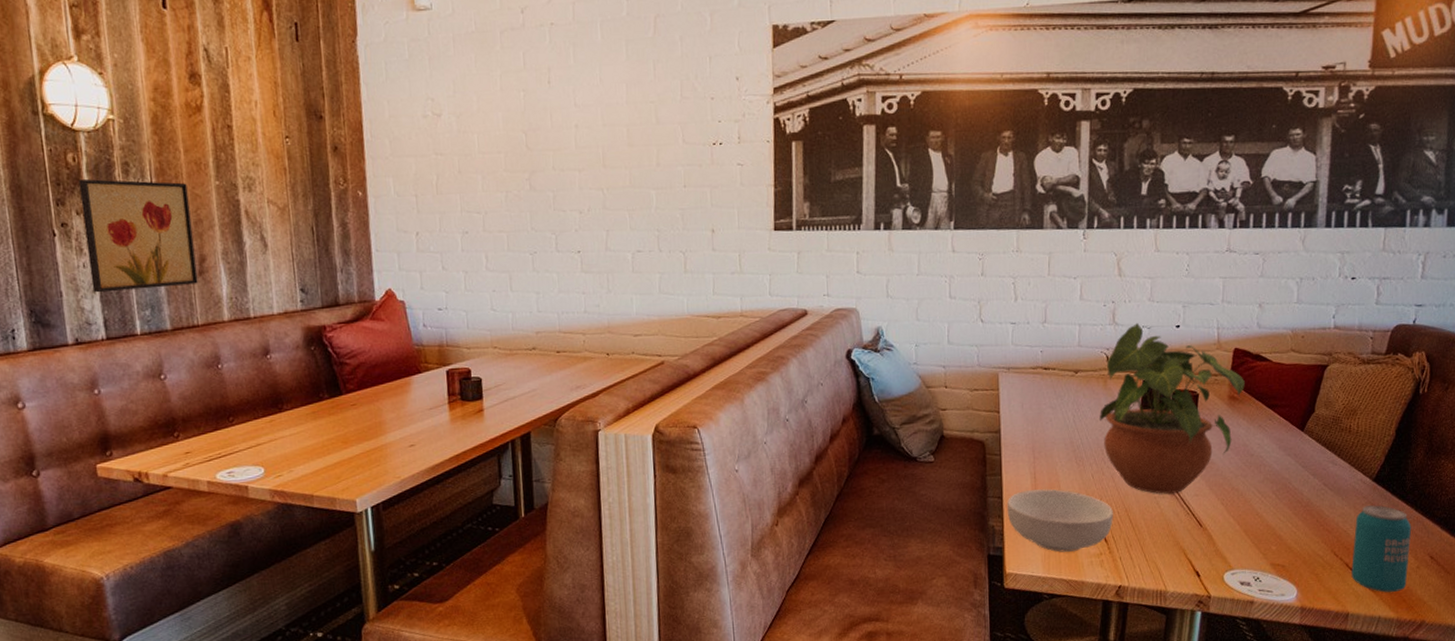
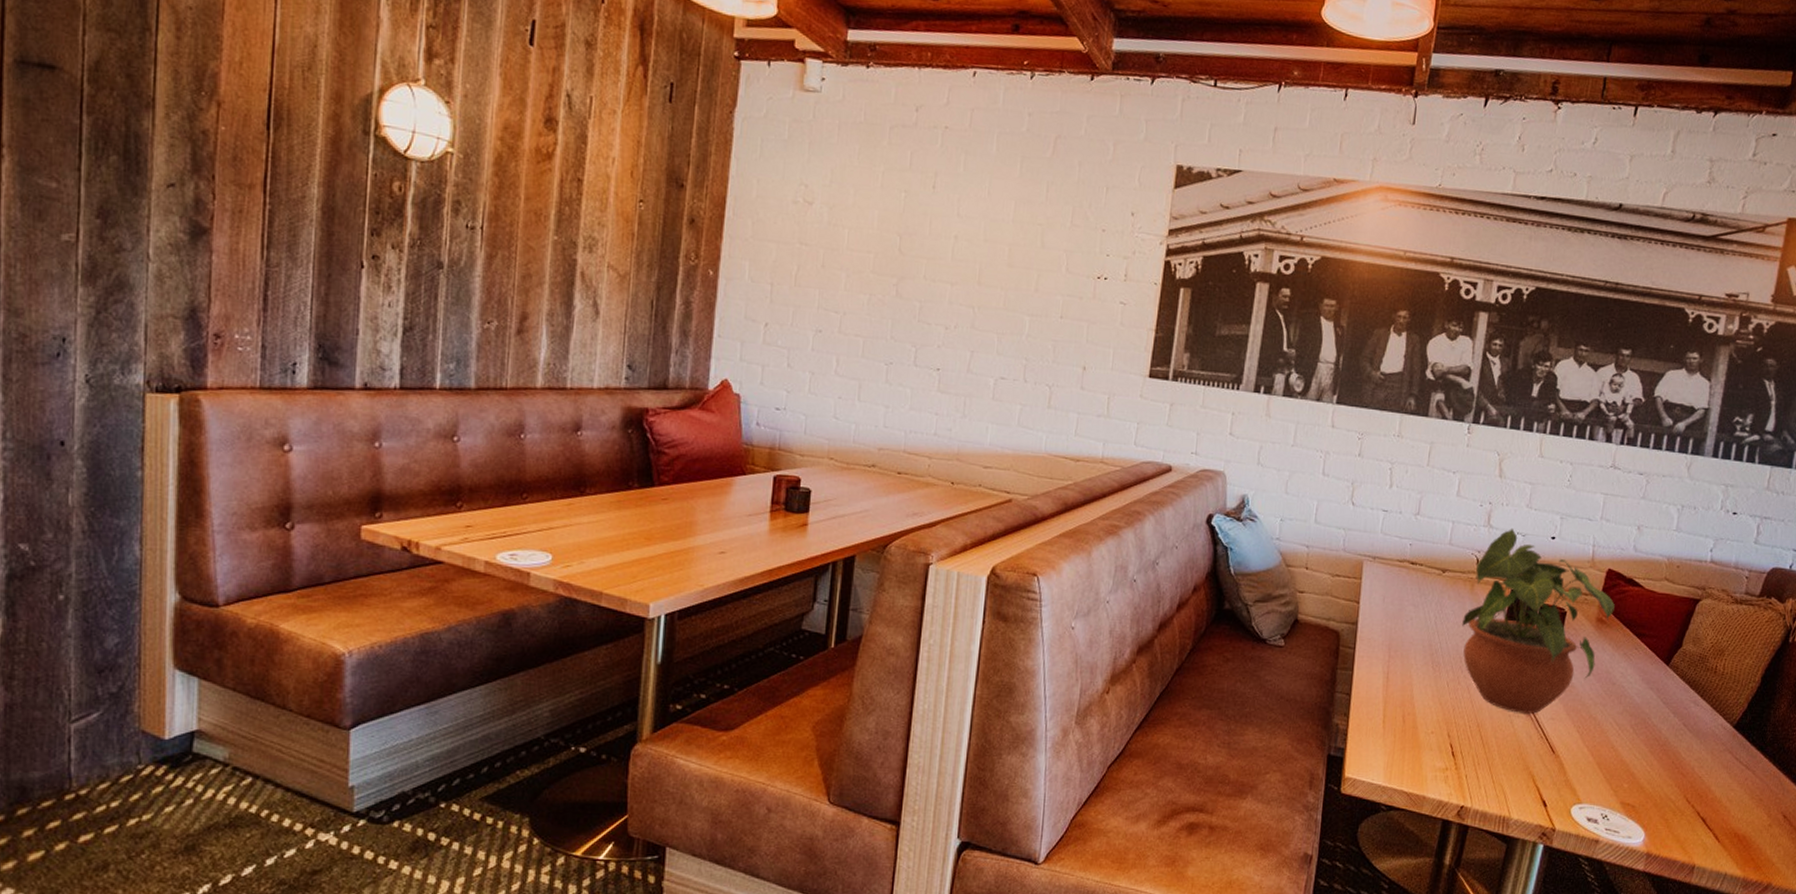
wall art: present [78,178,199,293] -> none [394,210,521,343]
cereal bowl: present [1006,489,1113,552] -> none [1354,690,1464,762]
beverage can: present [1351,505,1412,593] -> none [1702,753,1768,850]

